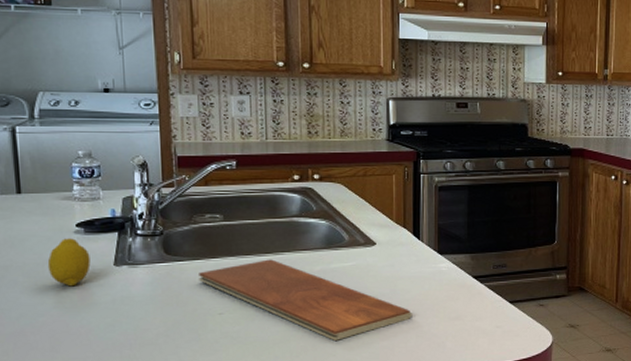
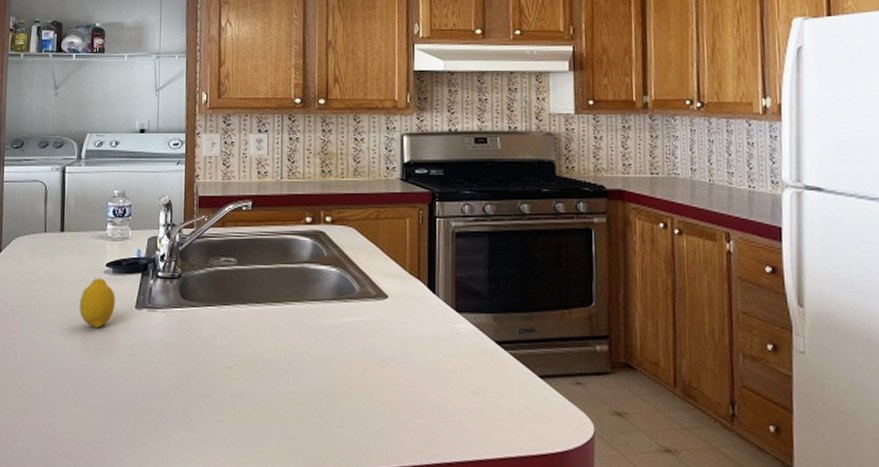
chopping board: present [199,259,413,342] -> none [211,309,427,410]

